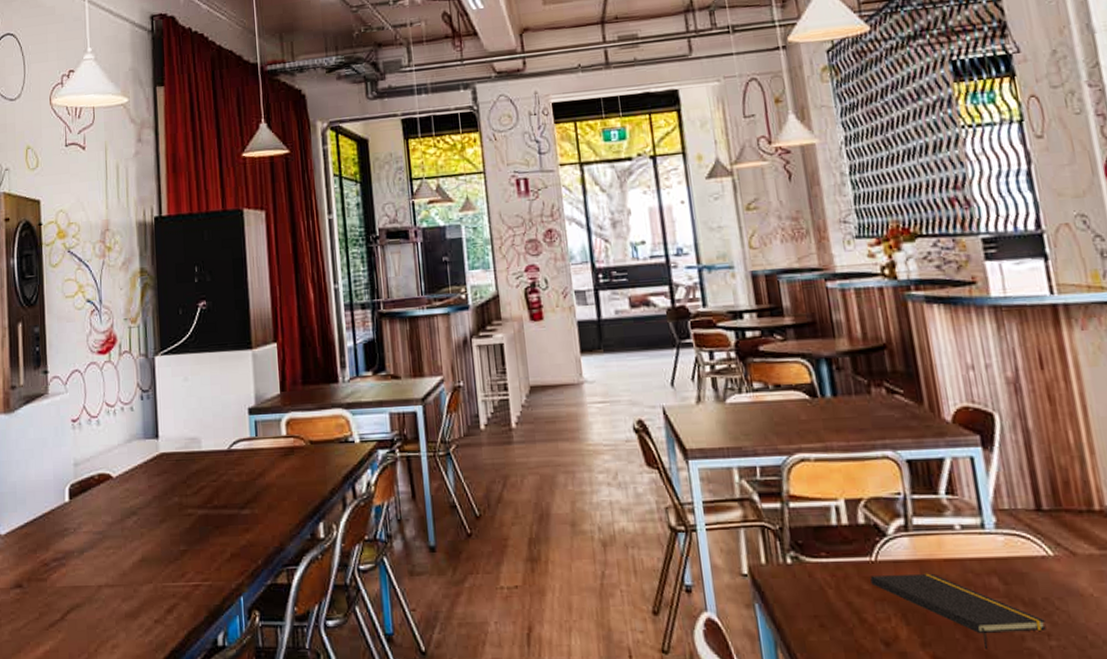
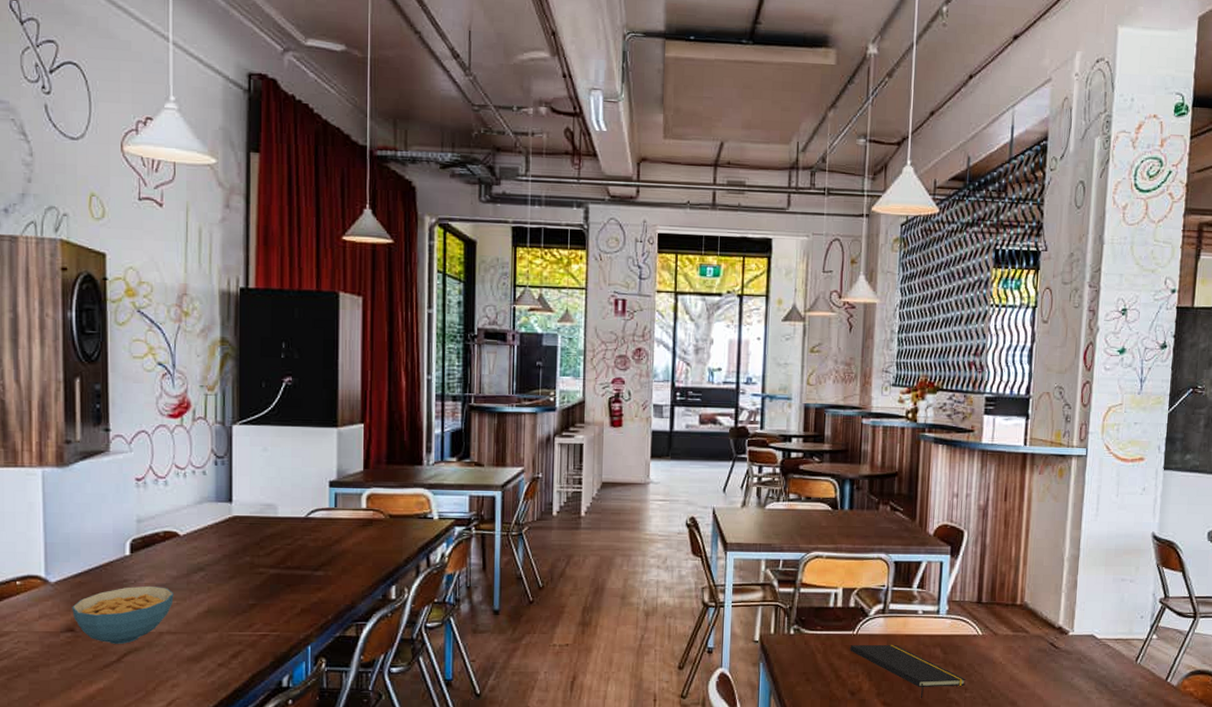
cereal bowl: none [20,534,110,600] -> present [72,585,174,644]

